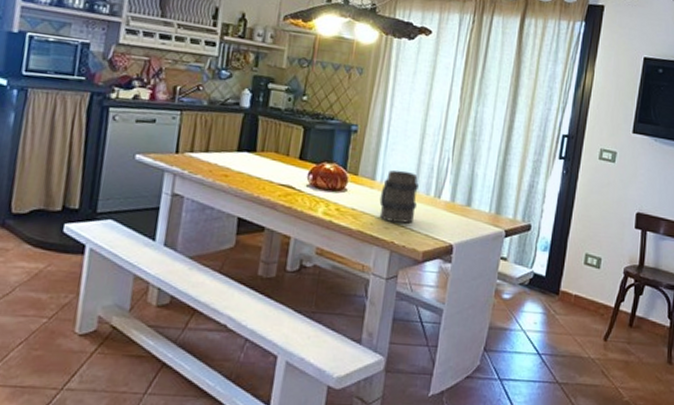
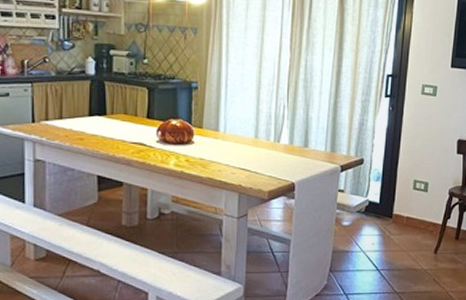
mug: present [379,170,419,224] -> none [225,120,259,167]

